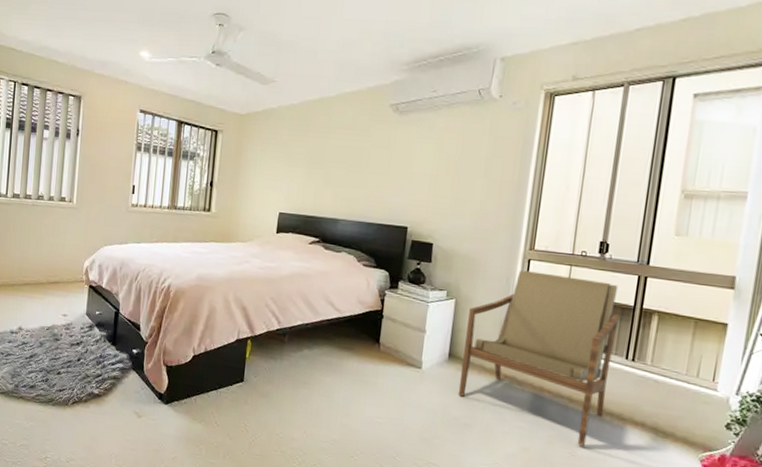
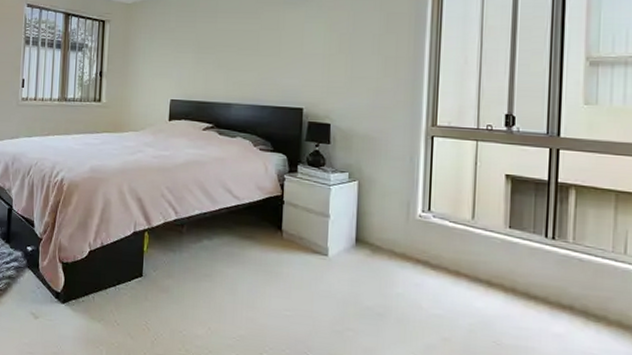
armchair: present [458,270,619,447] -> none [368,148,533,335]

